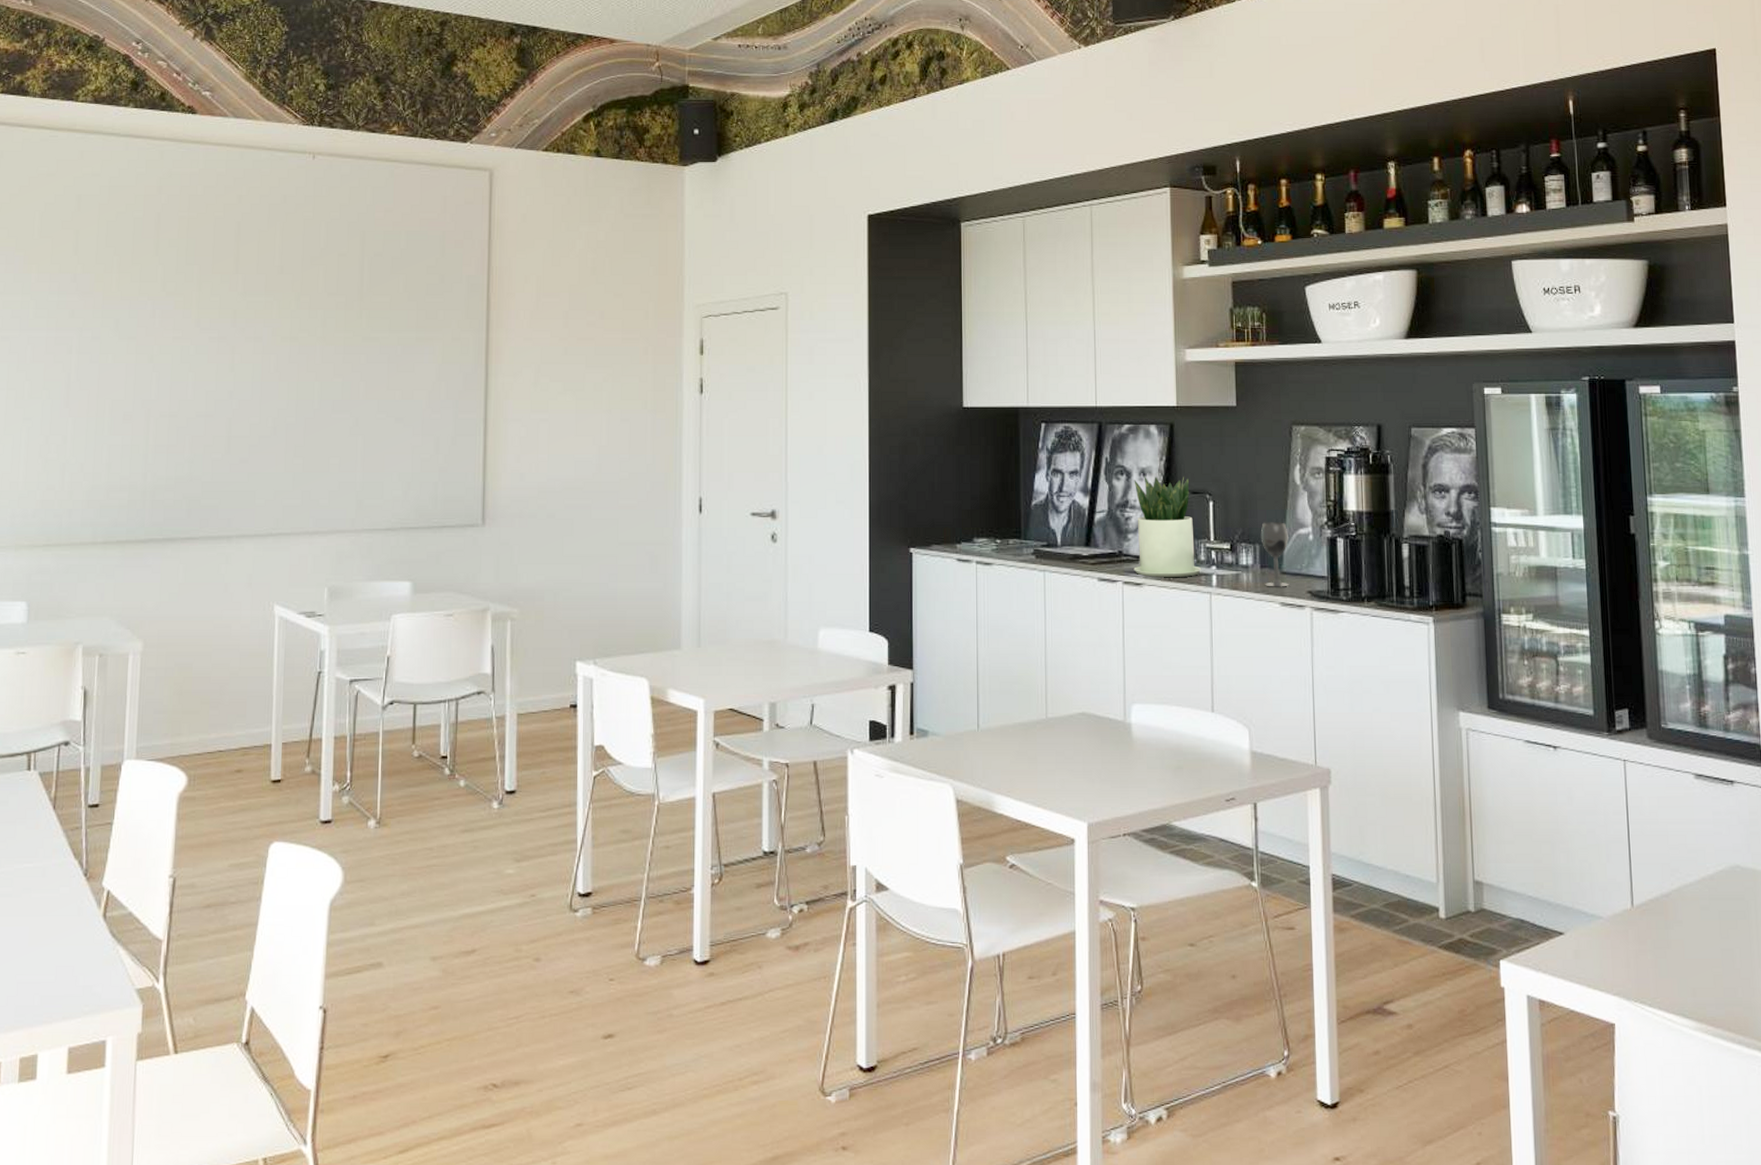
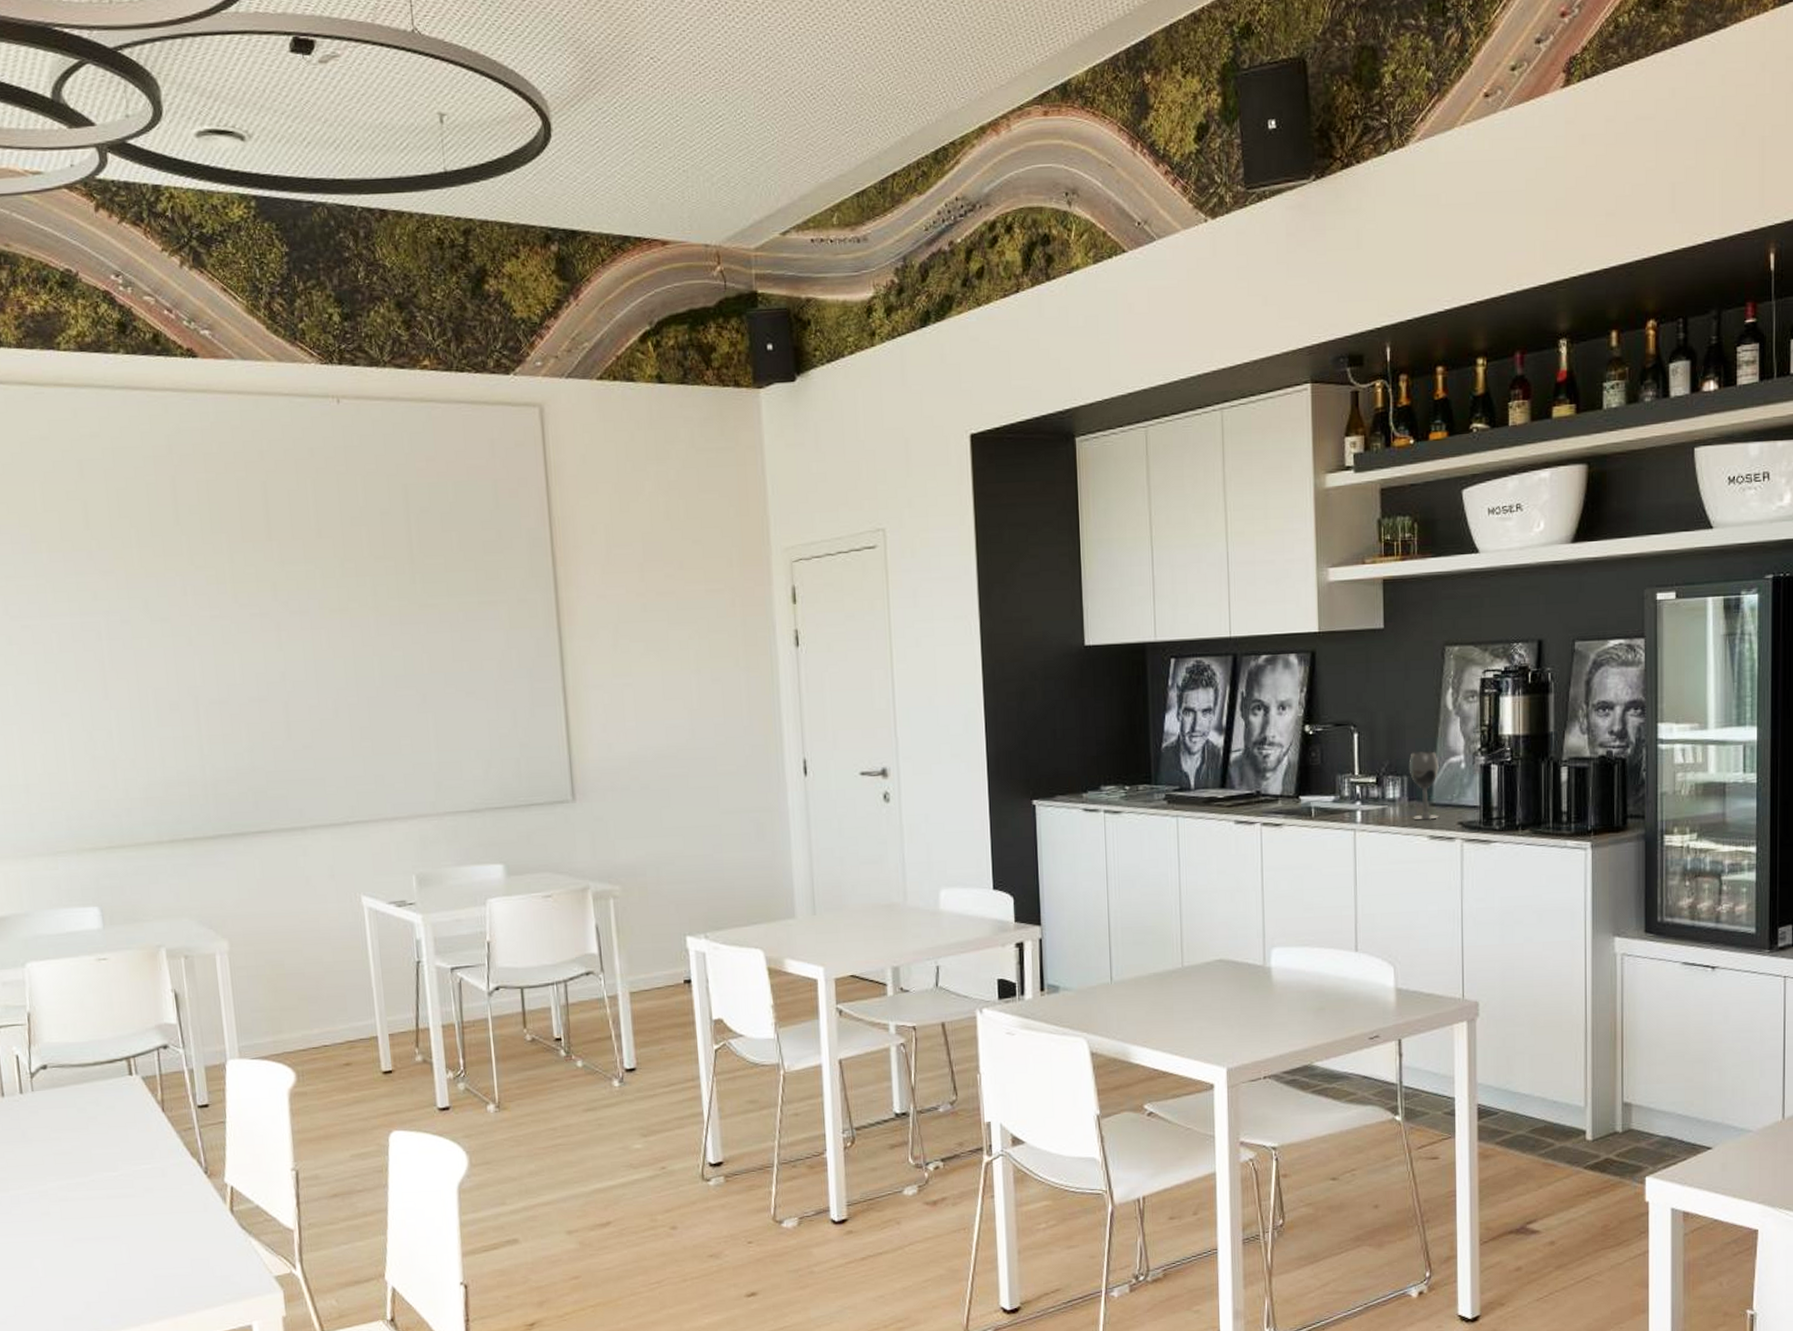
planter: present [1133,475,1201,578] -> none [1272,708,1345,817]

